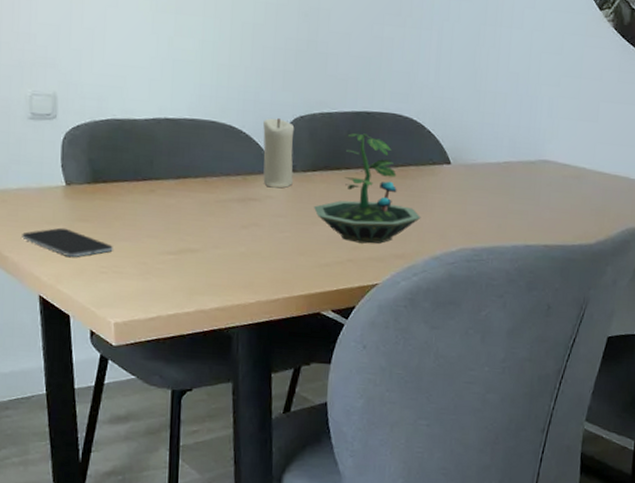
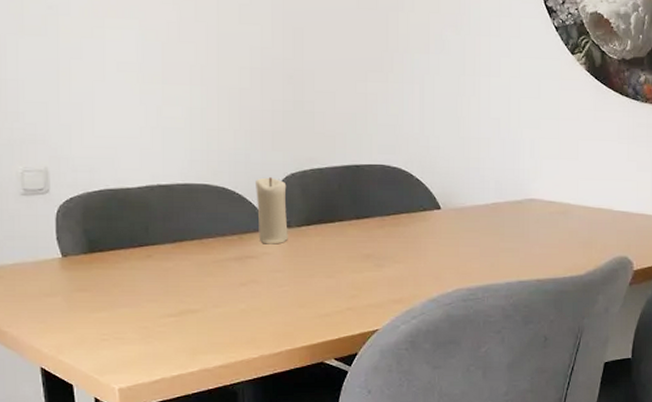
smartphone: present [22,227,113,258] -> none [20,299,113,328]
terrarium: present [314,133,421,244] -> none [311,186,416,291]

